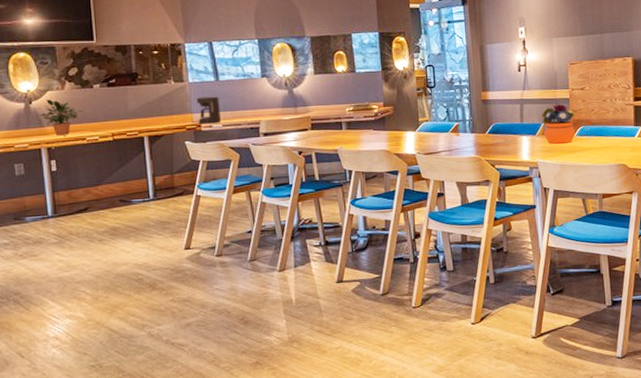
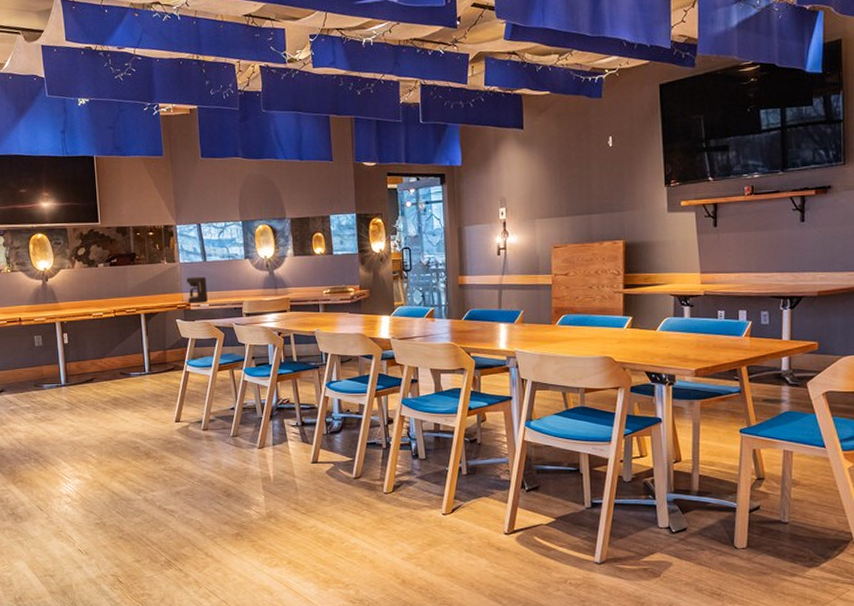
potted plant: present [40,99,84,136] -> none [54,277,91,311]
flower arrangement: present [541,104,576,144] -> none [520,290,558,333]

